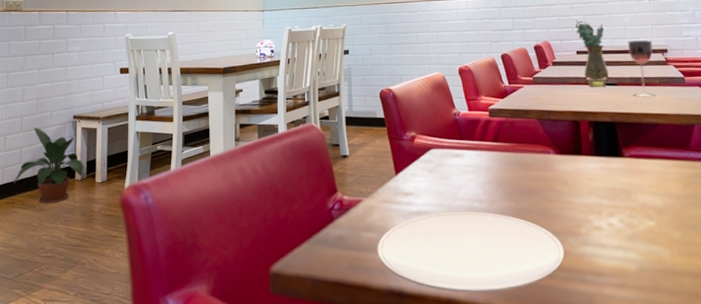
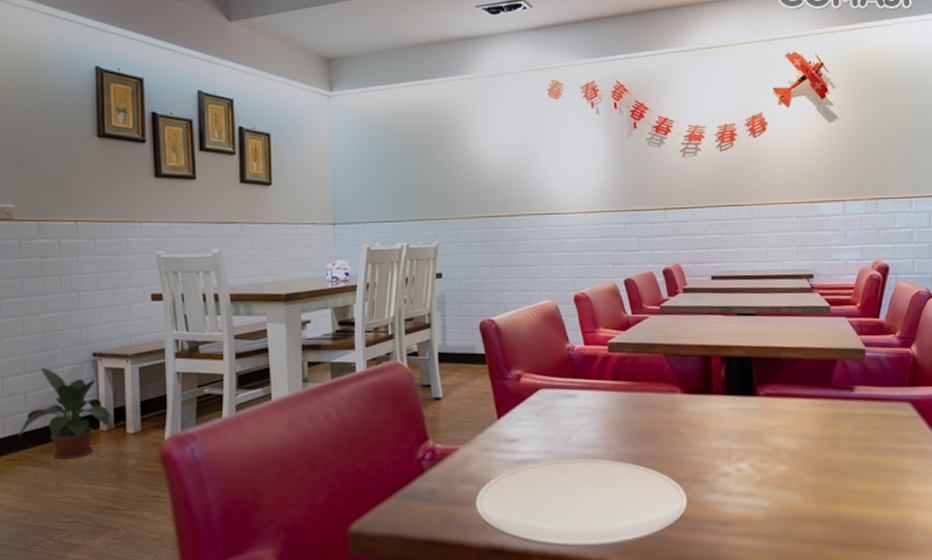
vase: present [575,20,609,87] -> none [711,239,746,318]
wineglass: present [628,40,656,97] -> none [770,264,798,329]

